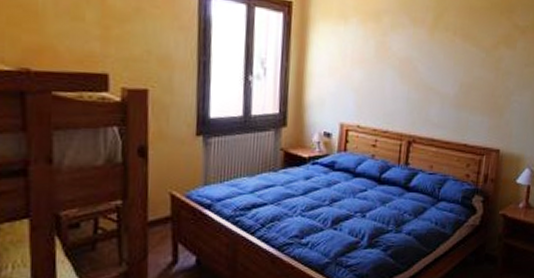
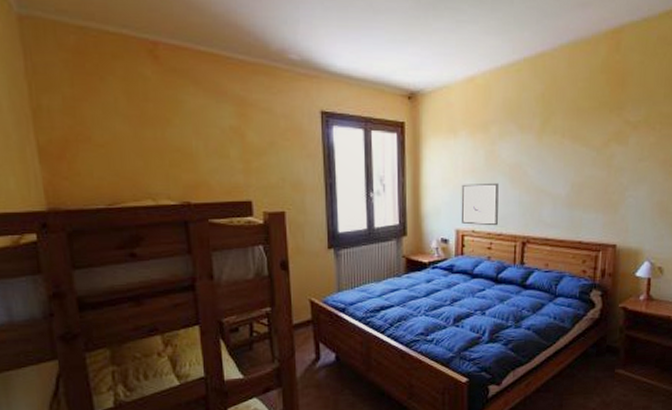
wall art: none [346,74,388,123] -> present [461,182,499,226]

